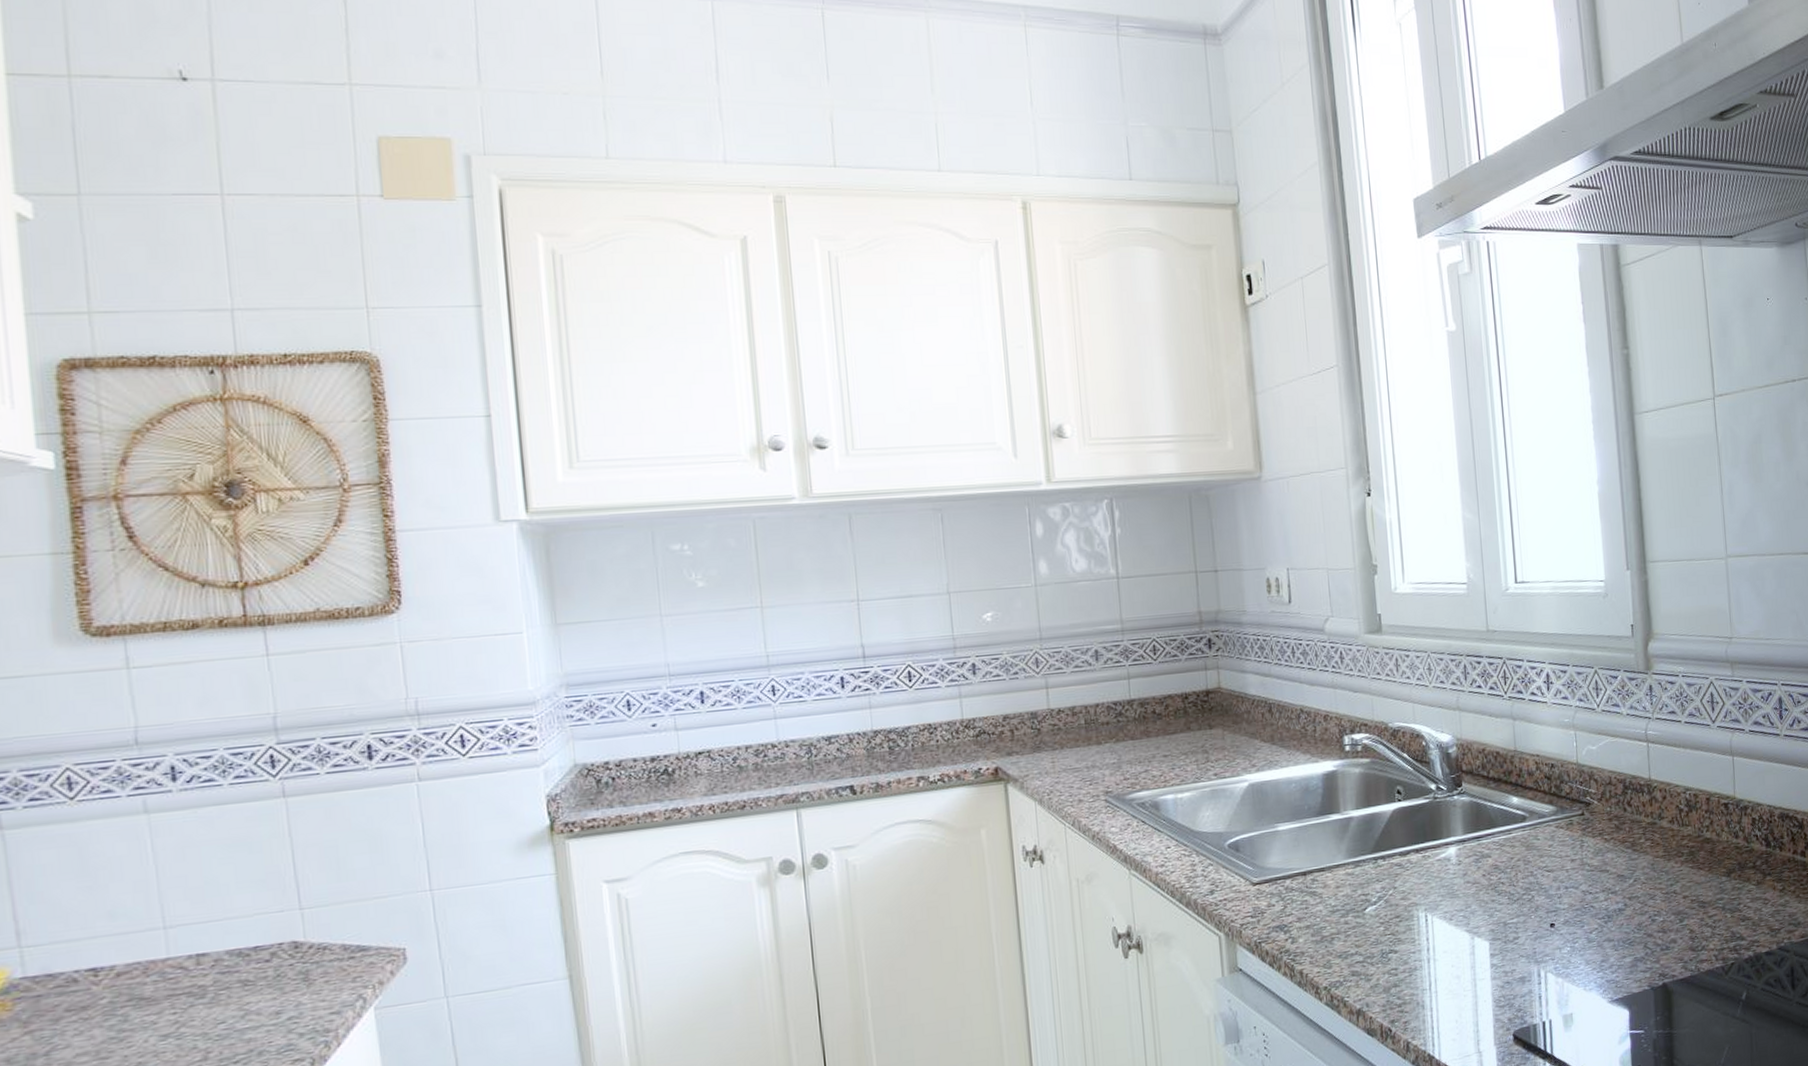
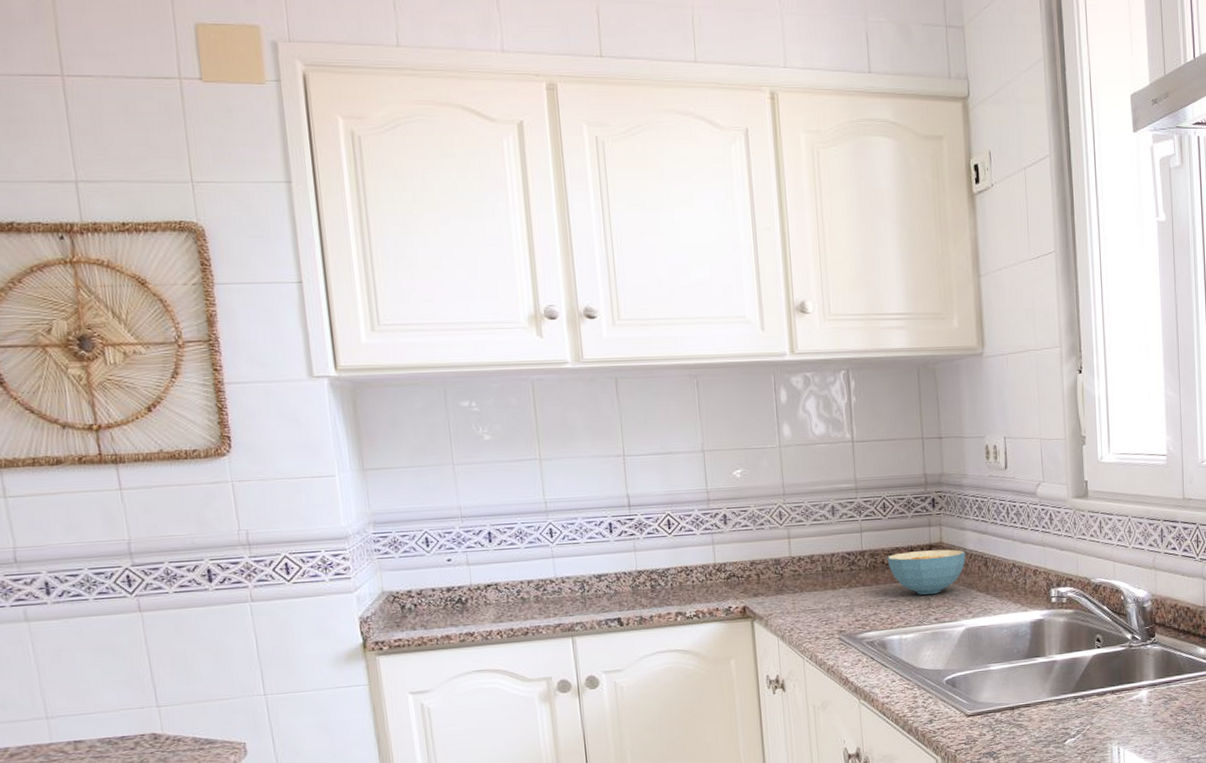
cereal bowl: none [1158,695,1248,748] -> present [887,549,966,595]

